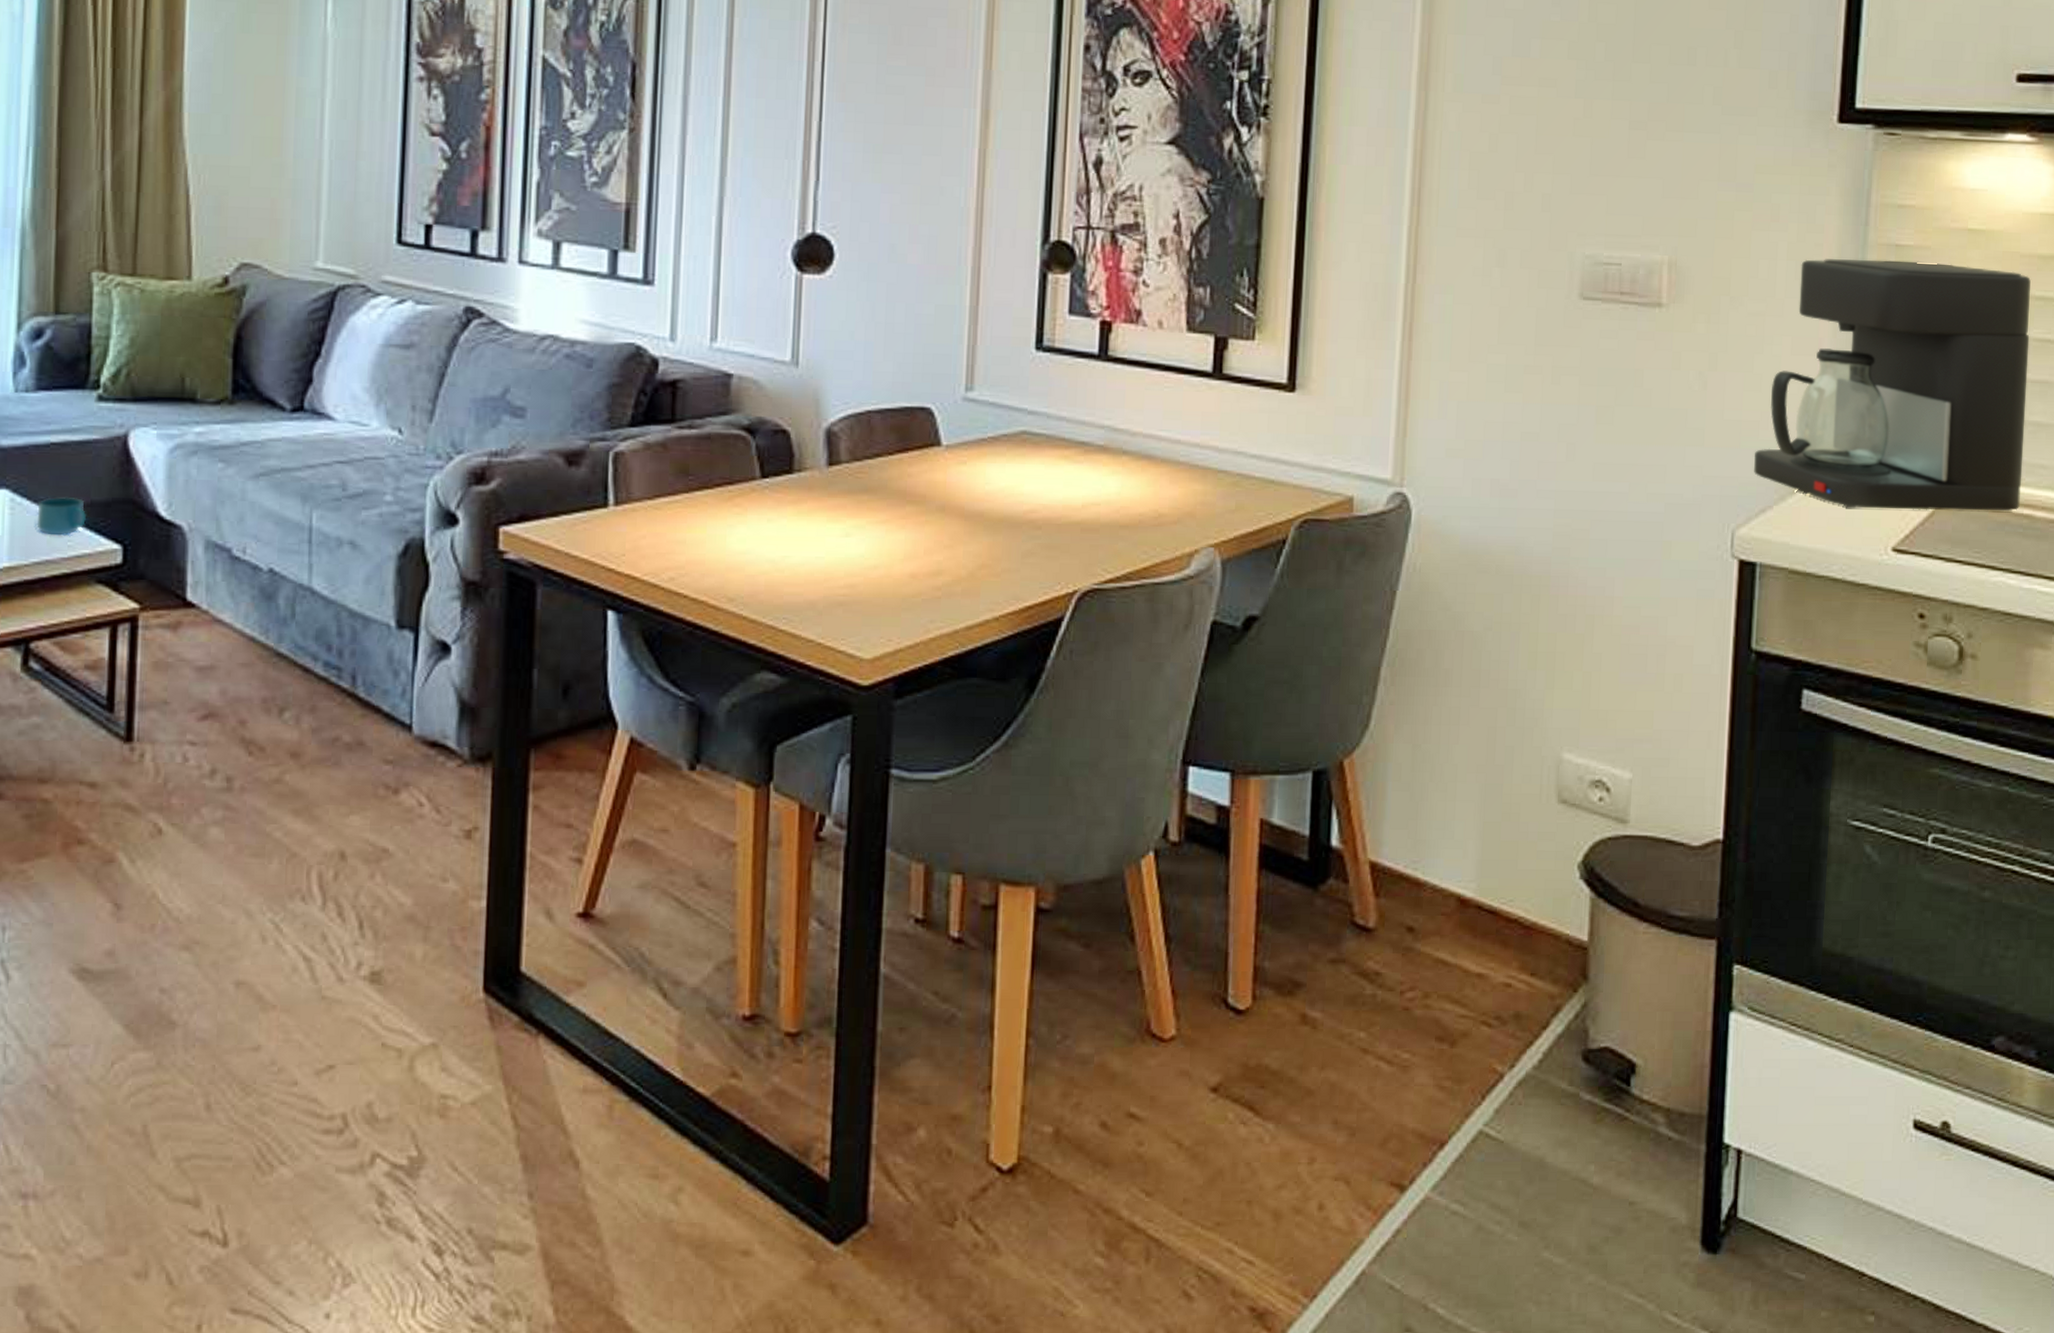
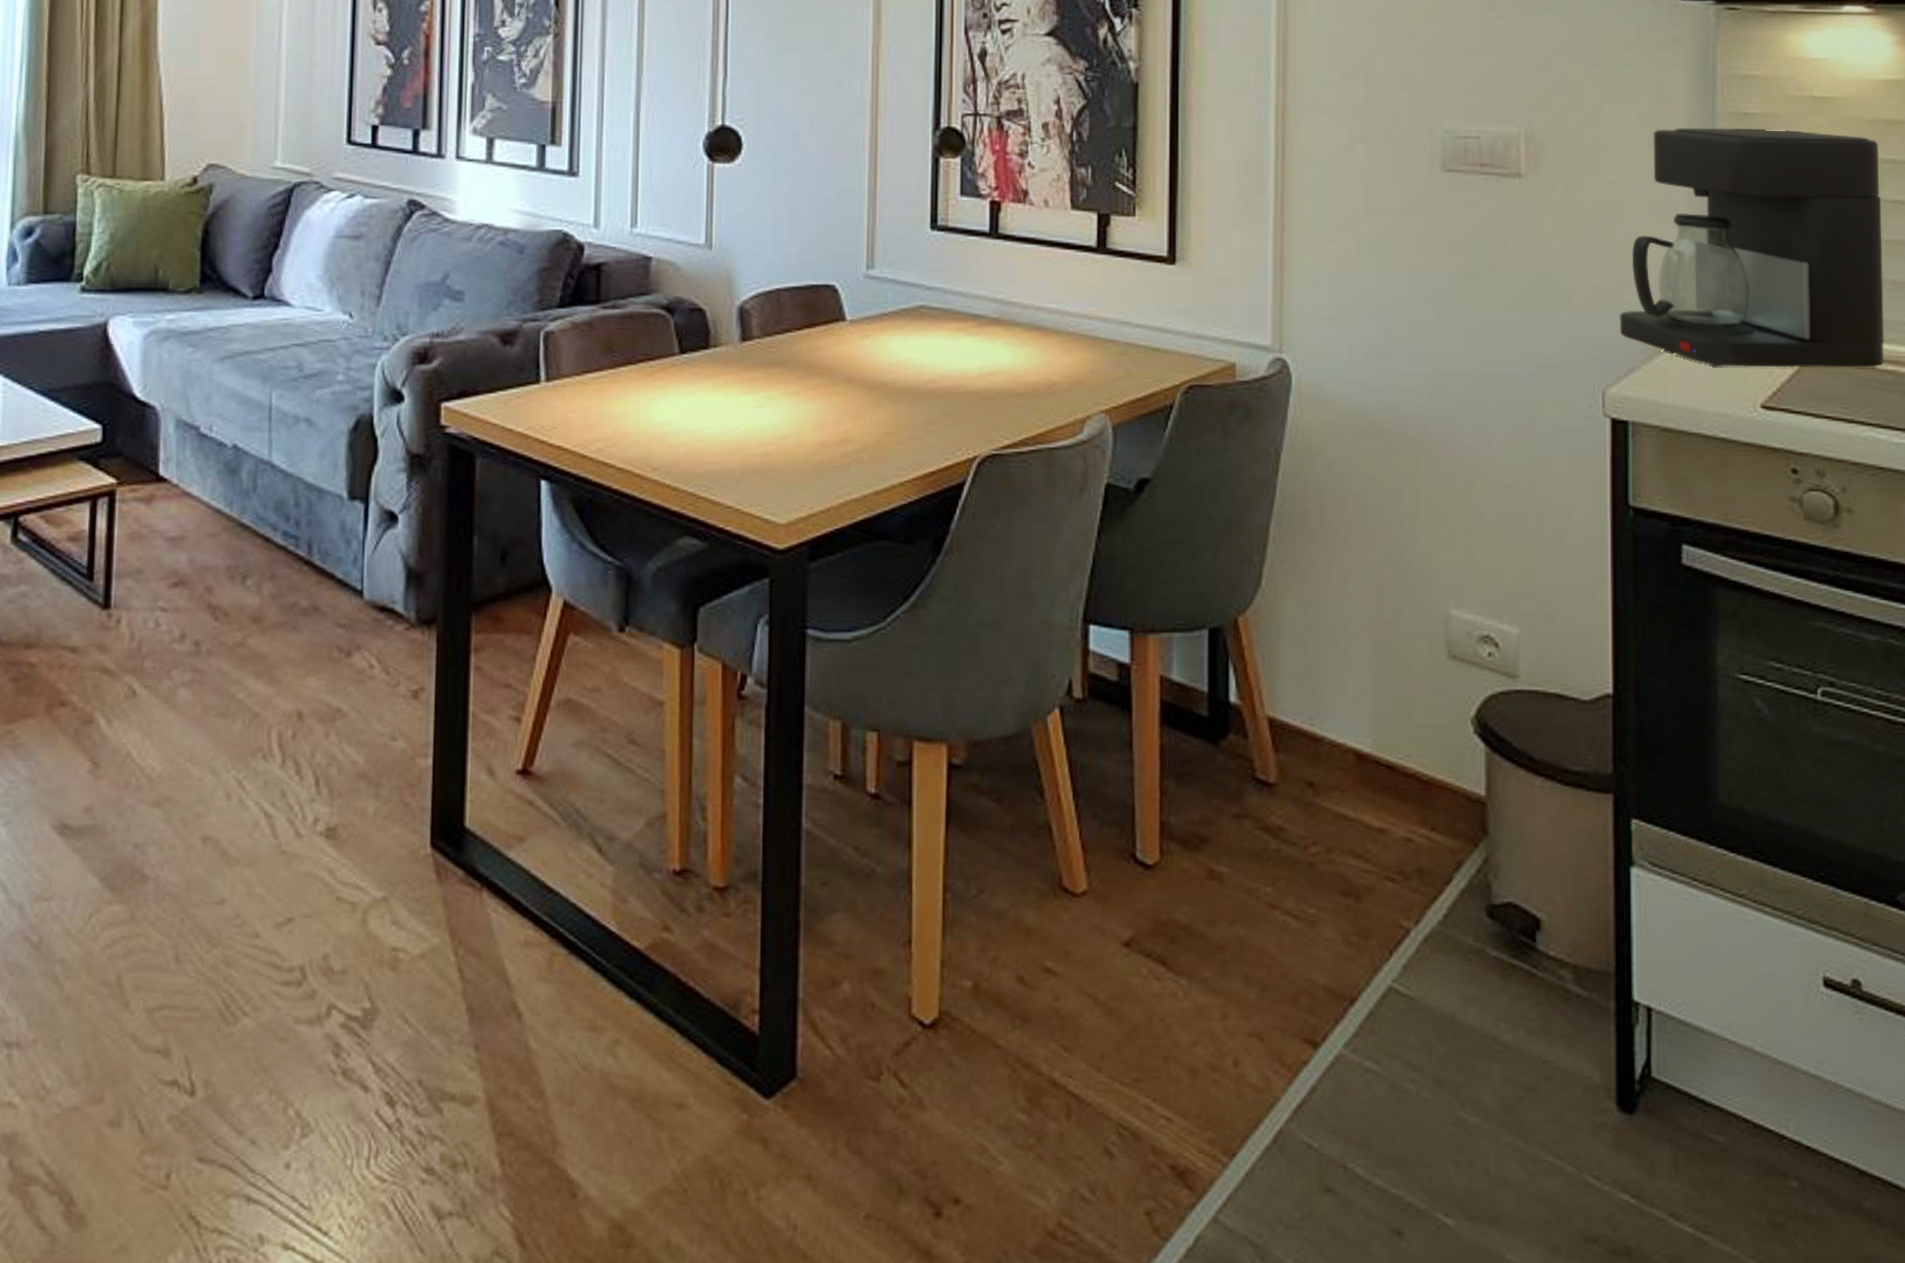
cup: present [36,496,86,535] -> none [26,380,70,416]

